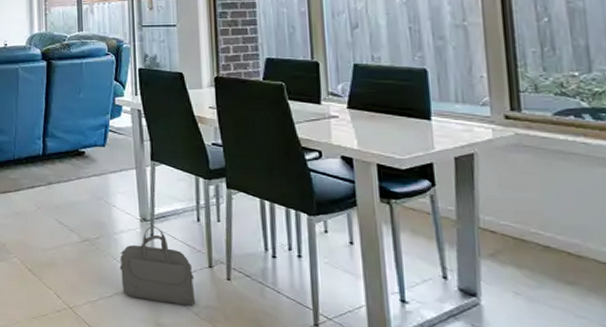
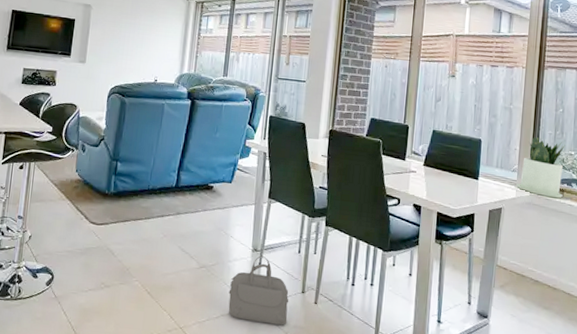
planter: none [489,59,572,136] -> present [515,137,565,199]

